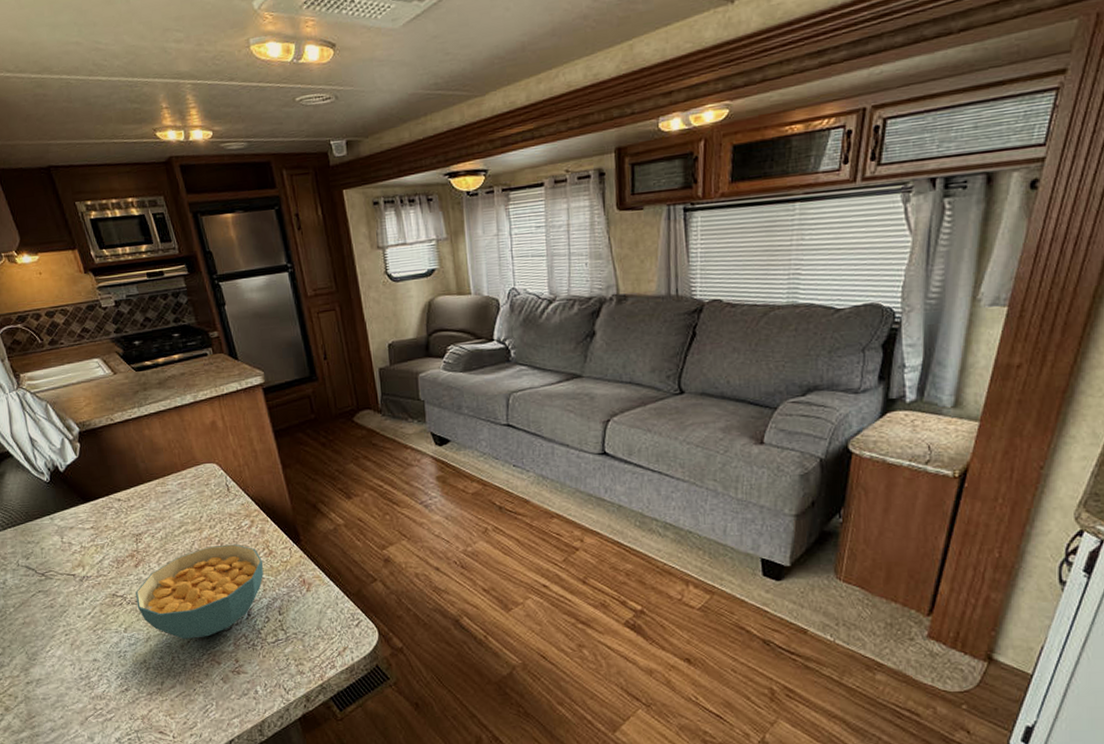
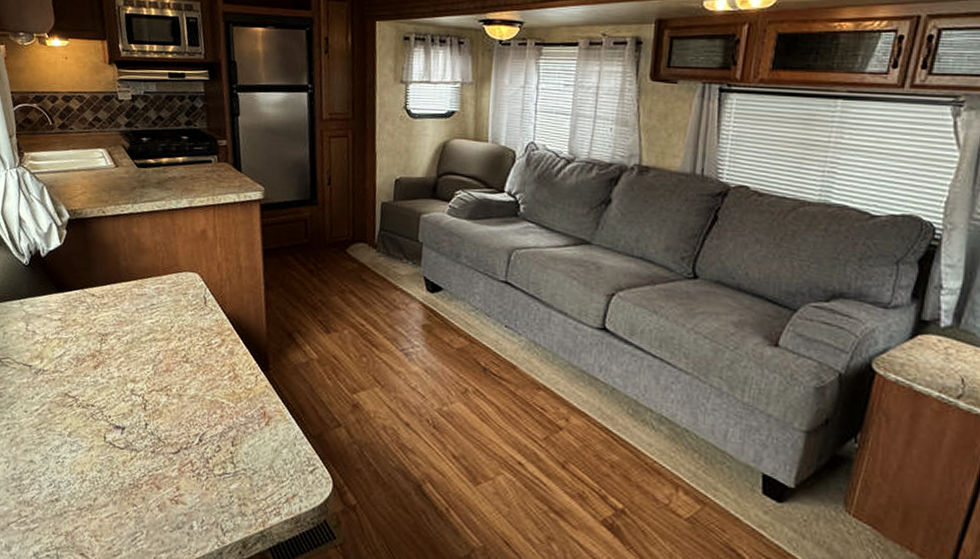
cereal bowl: present [136,544,263,639] -> none [87,359,225,457]

